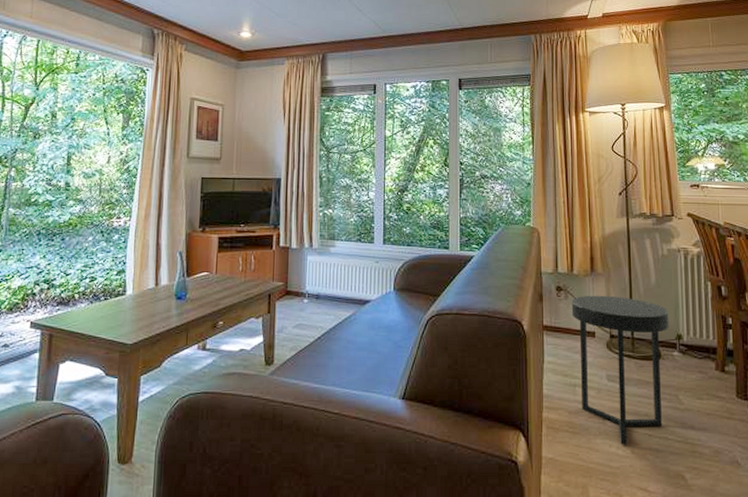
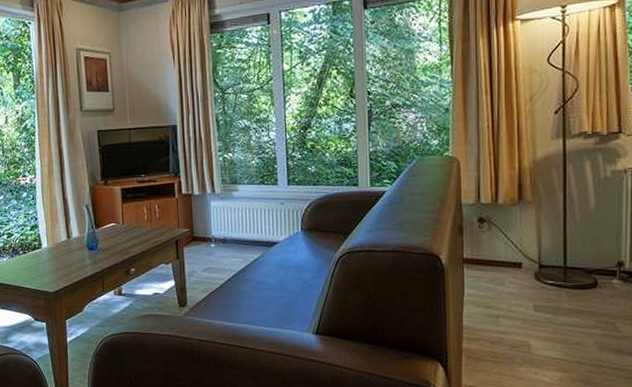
side table: present [571,295,669,446] -> none [495,224,609,374]

